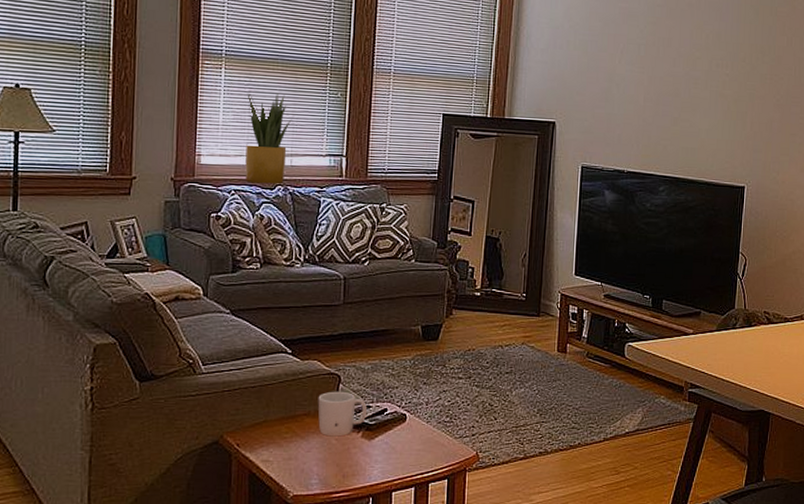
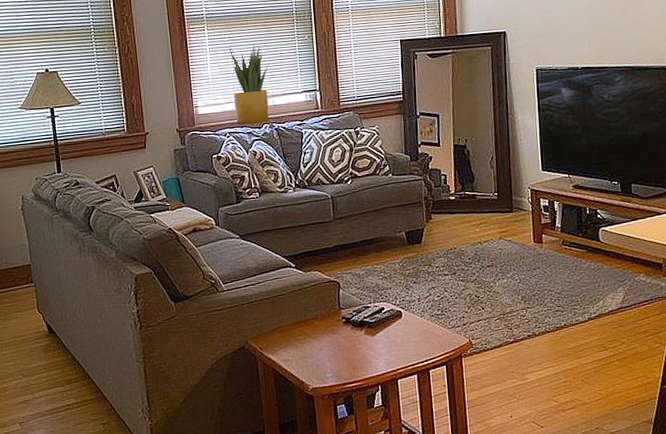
mug: present [317,391,368,437] -> none [322,295,367,336]

